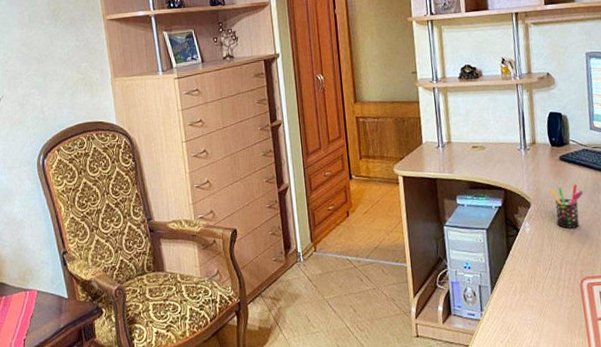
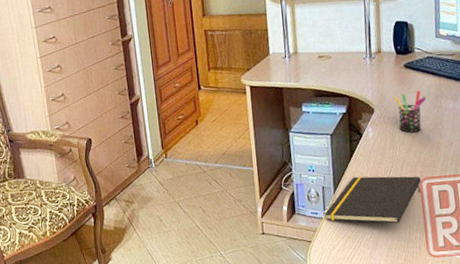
notepad: none [482,274,582,327] -> present [324,176,422,224]

